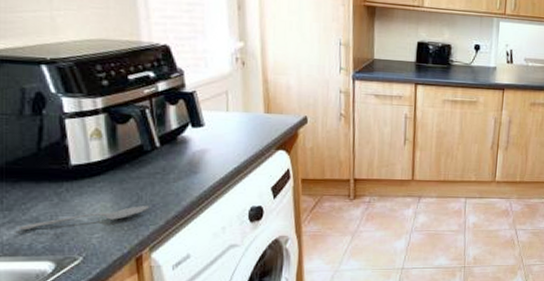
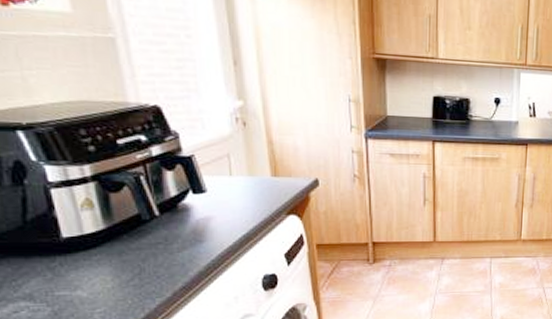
spoon: present [19,206,150,231] -> none [11,278,154,309]

